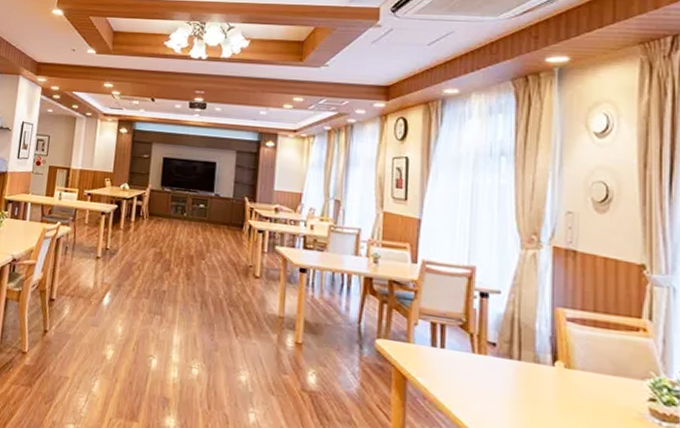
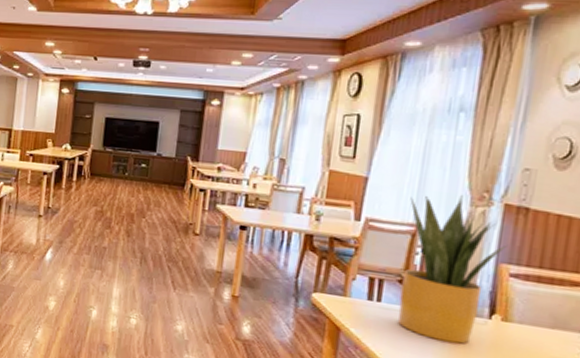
planter: none [462,236,560,394] -> present [397,194,506,344]

